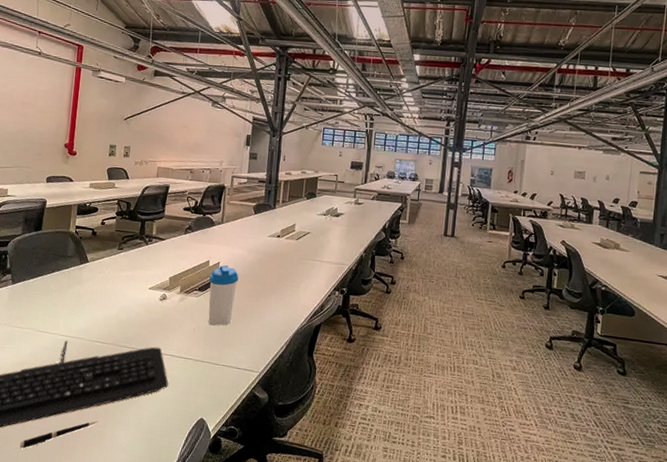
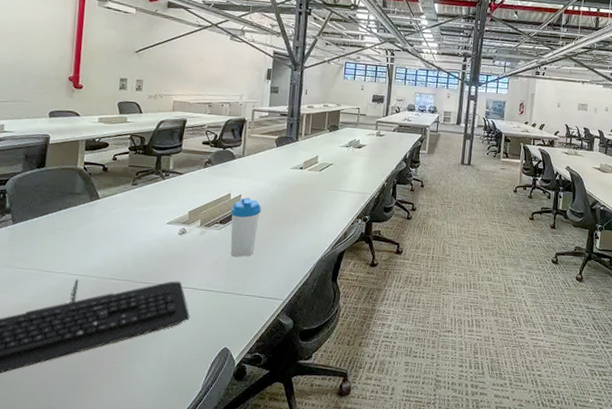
pen: present [20,420,98,449] -> none [28,357,115,392]

